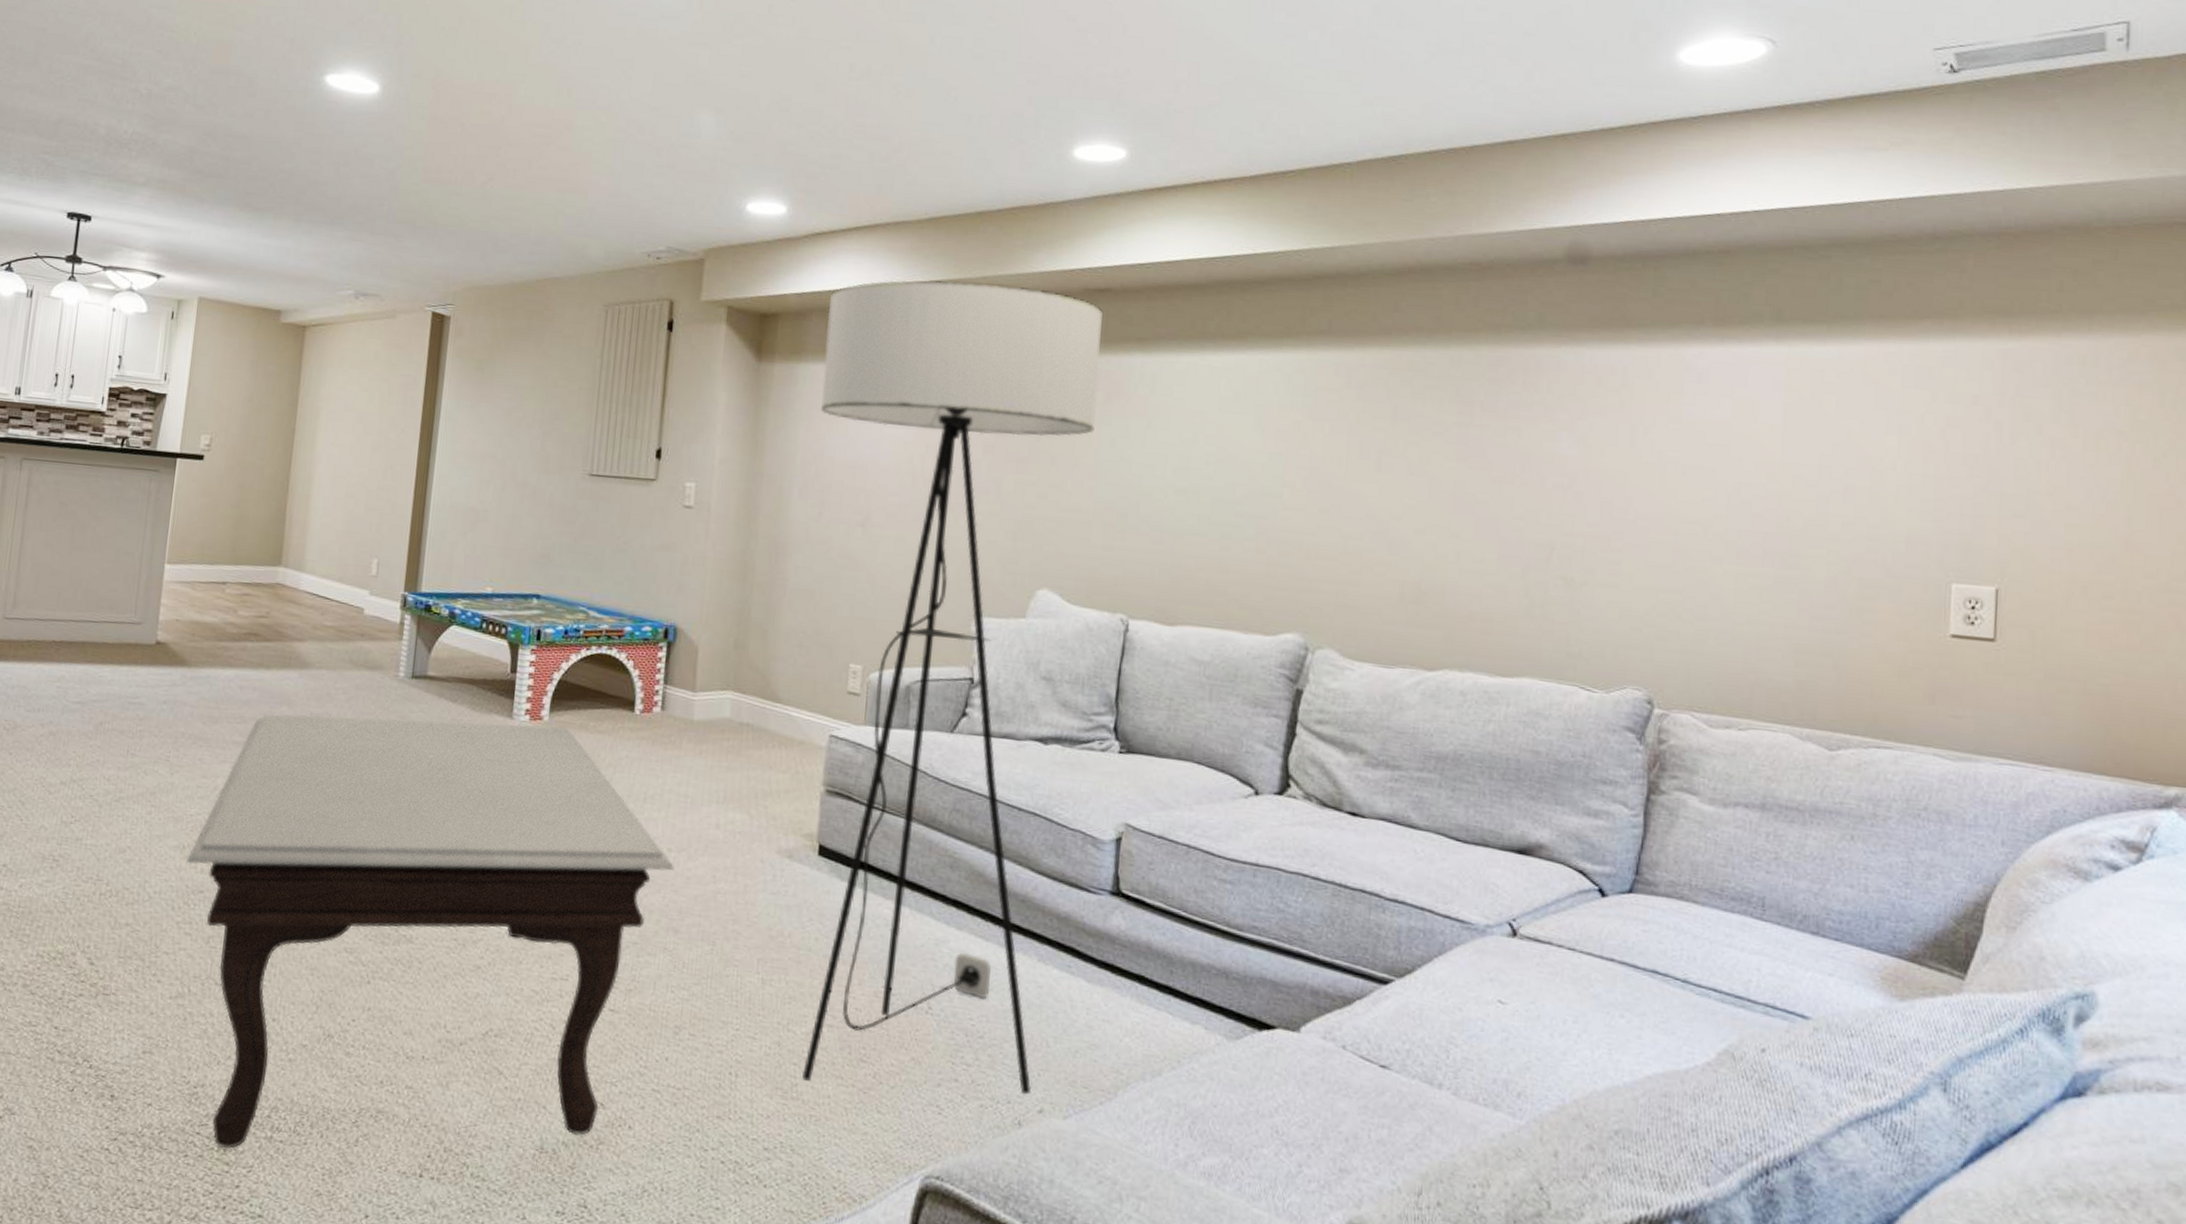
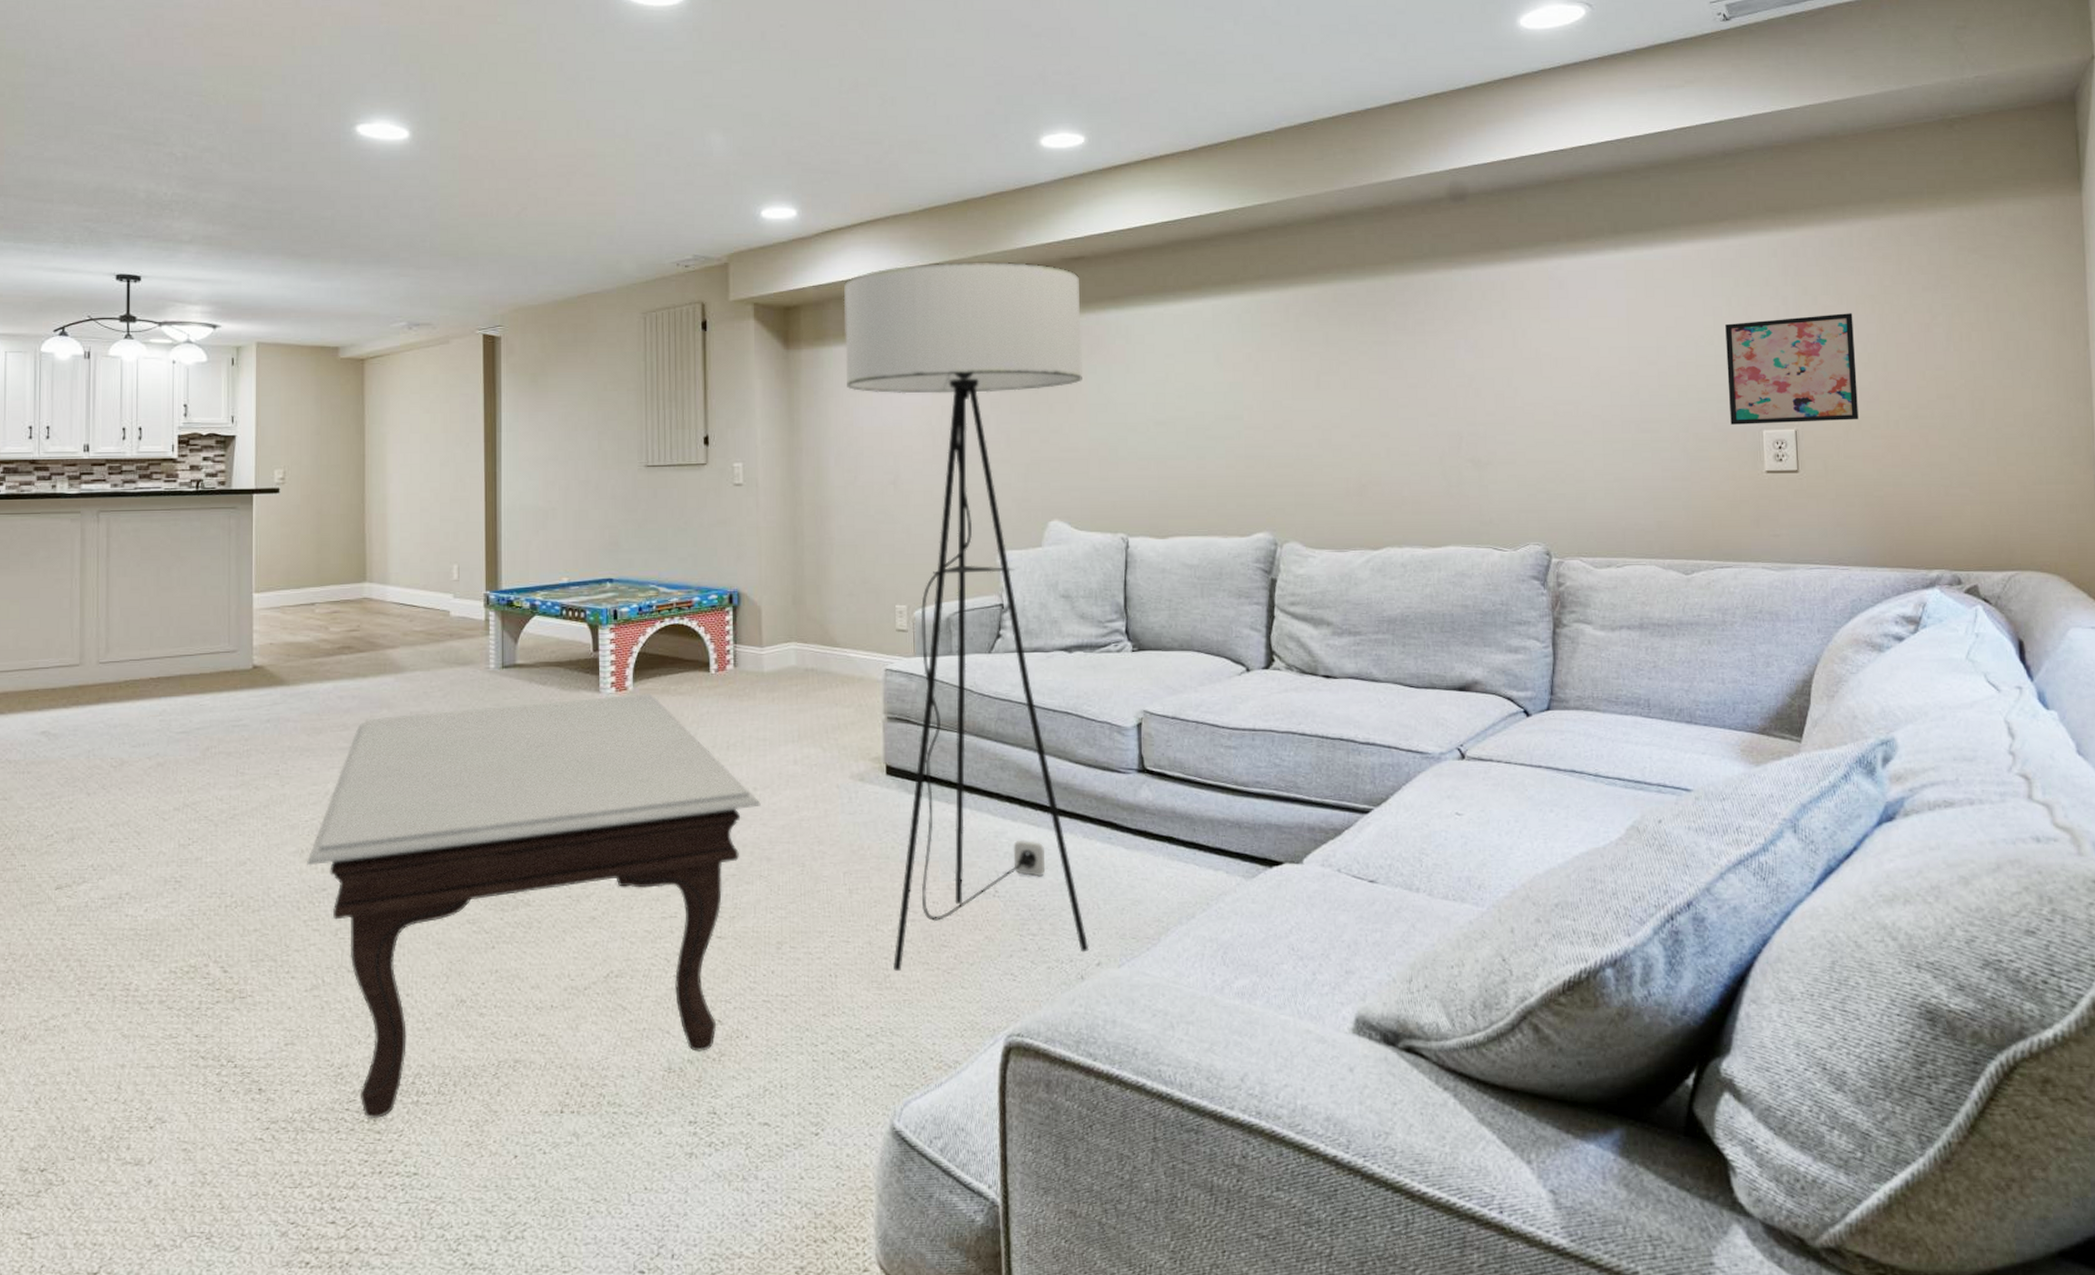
wall art: none [1908,446,2090,585] -> present [1725,313,1859,425]

